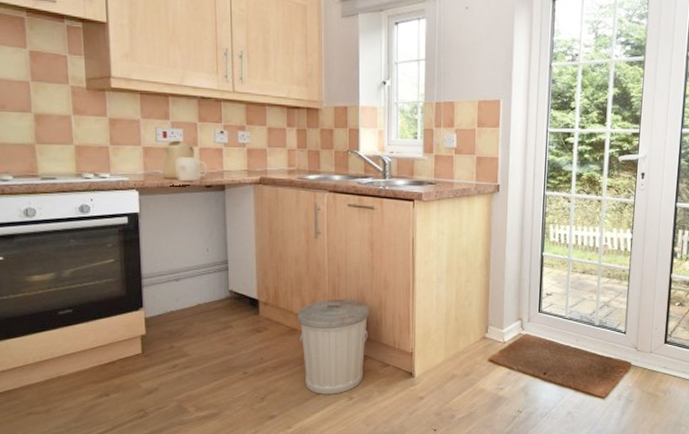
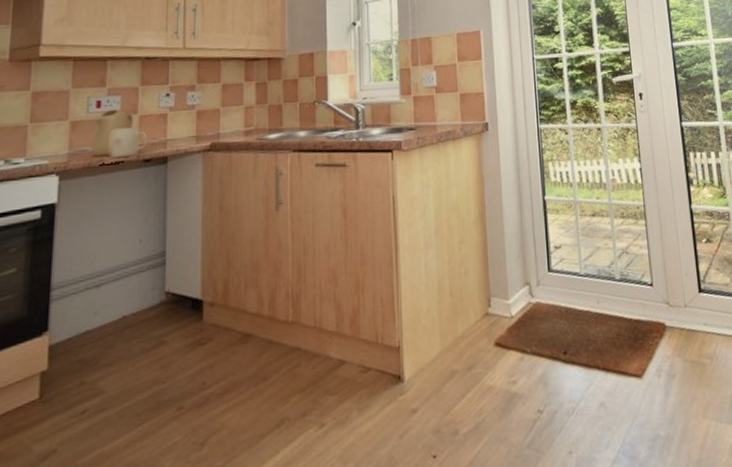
trash can: present [297,299,370,394] -> none [252,283,345,426]

